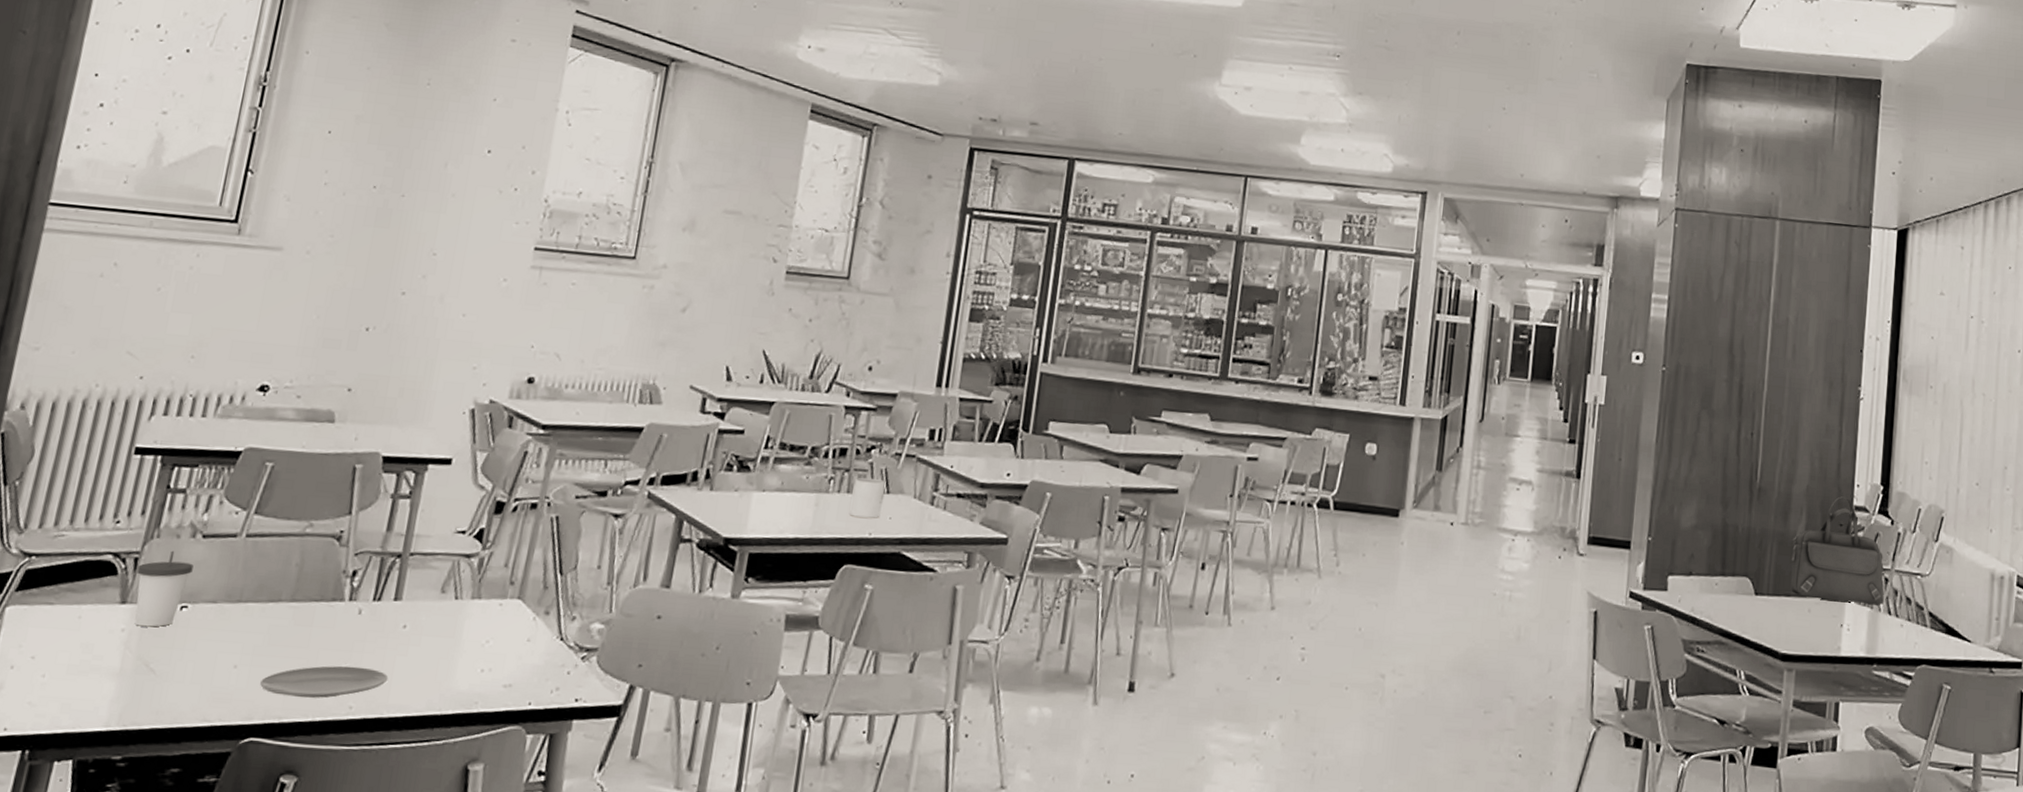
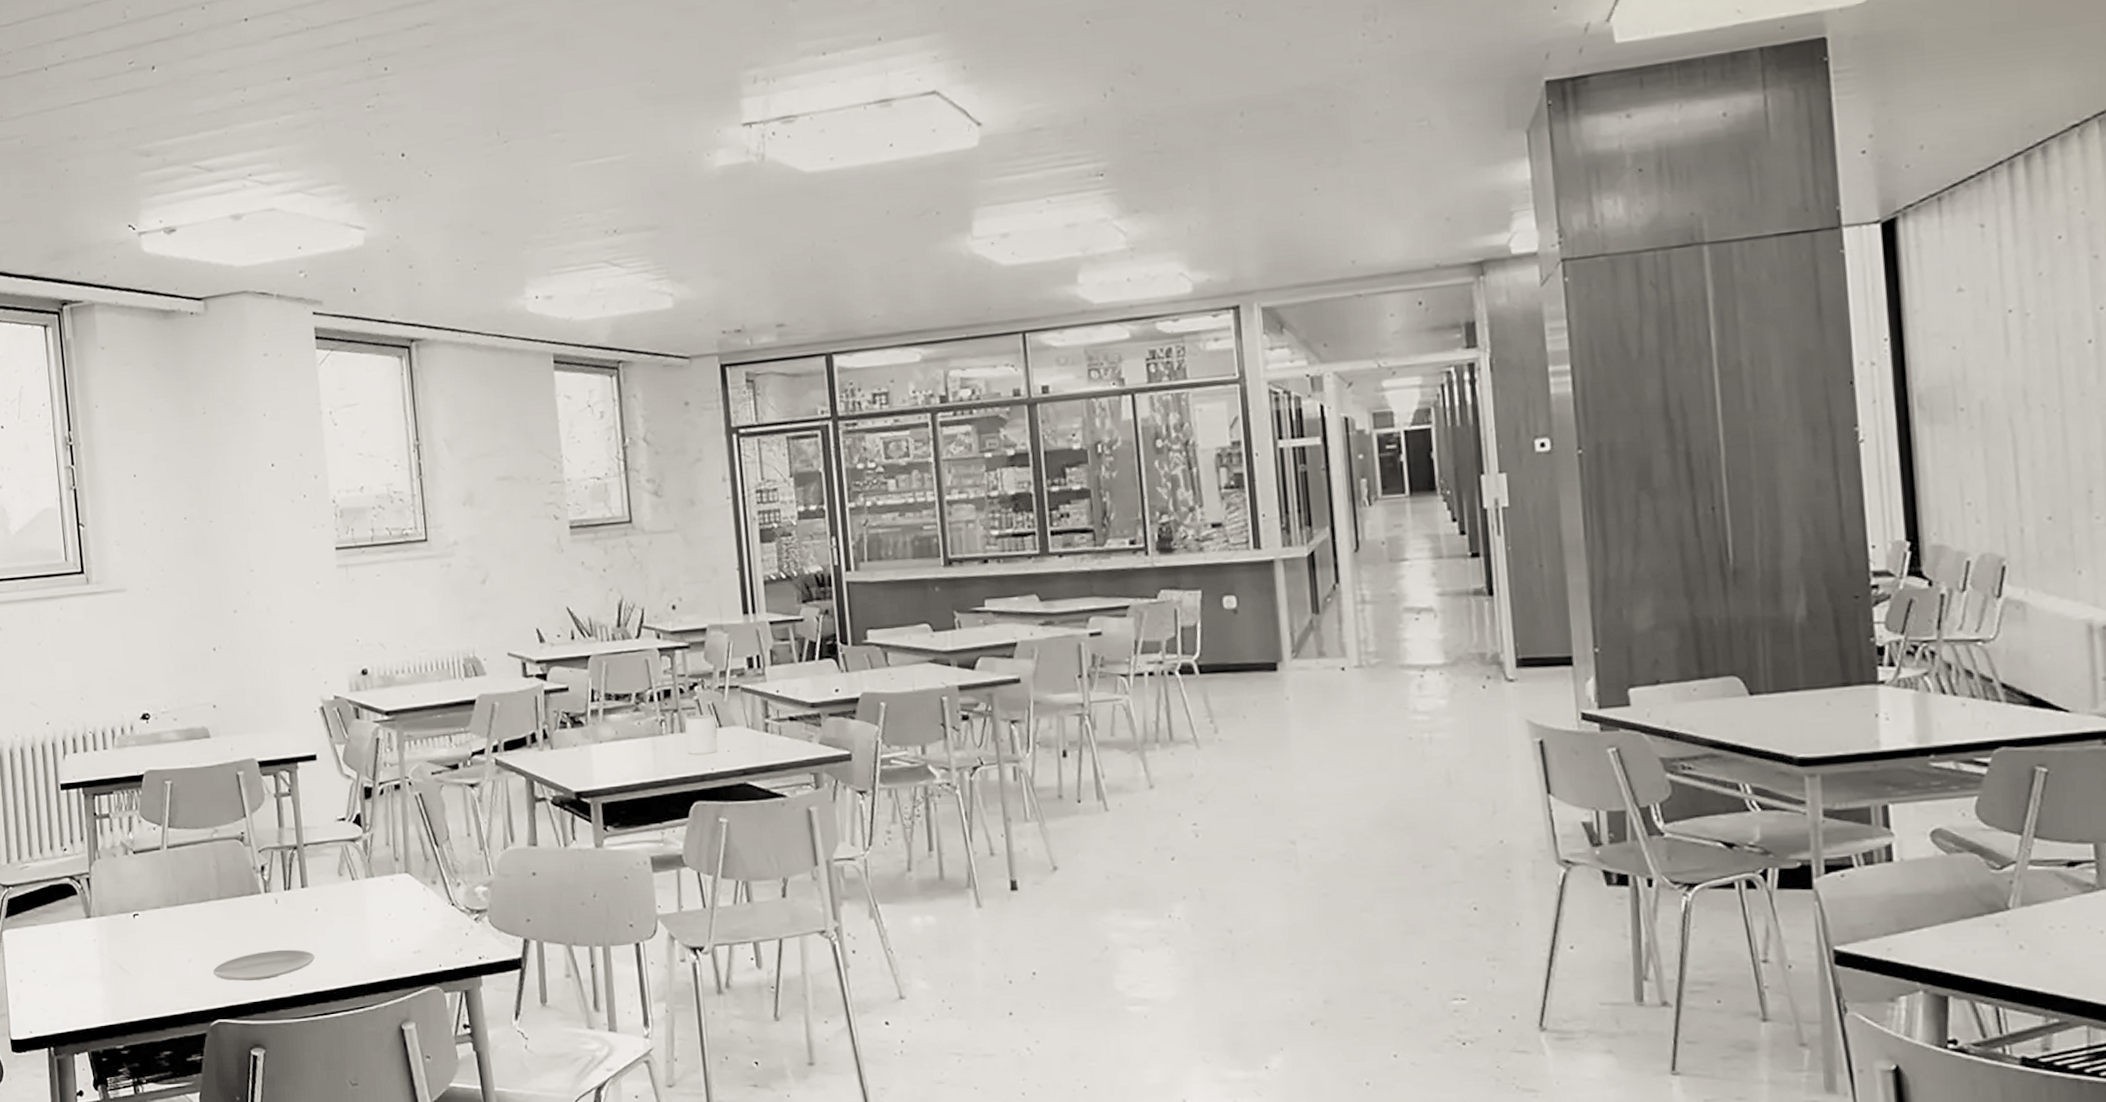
cup: present [134,550,194,627] -> none [91,868,134,936]
handbag: present [1790,496,1885,607] -> none [1790,563,1934,689]

